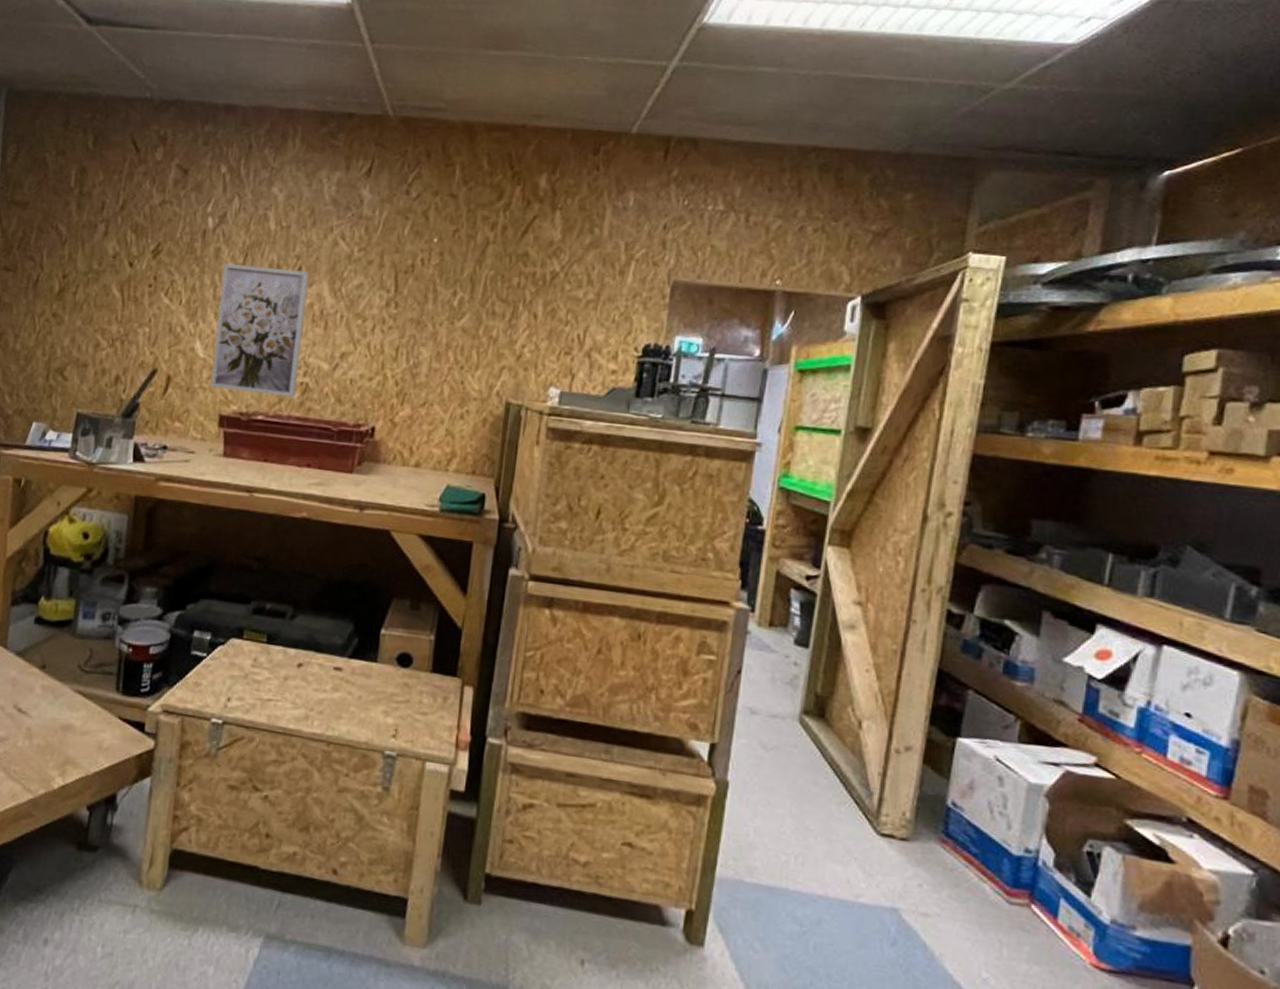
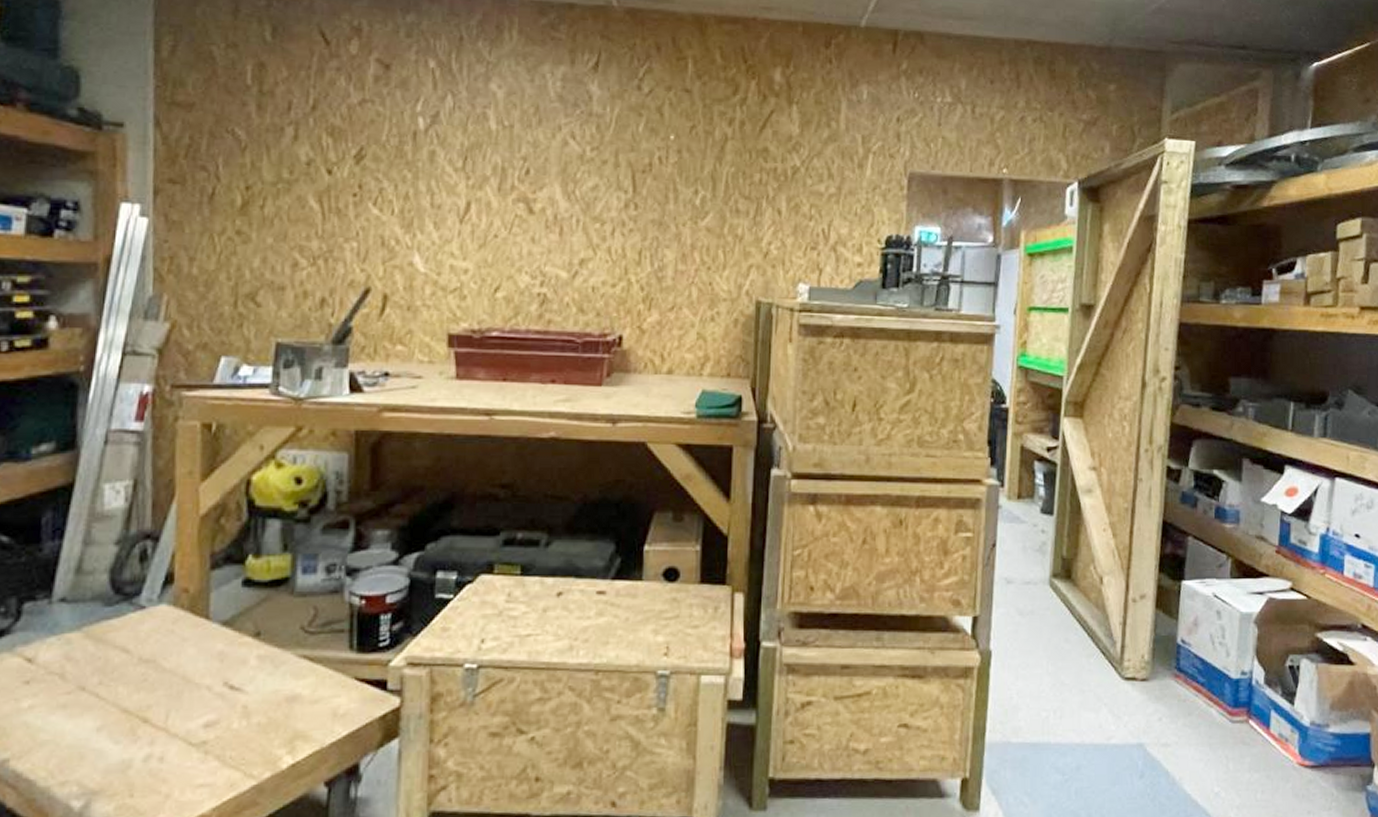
wall art: present [210,263,309,397] -> none [435,167,538,309]

